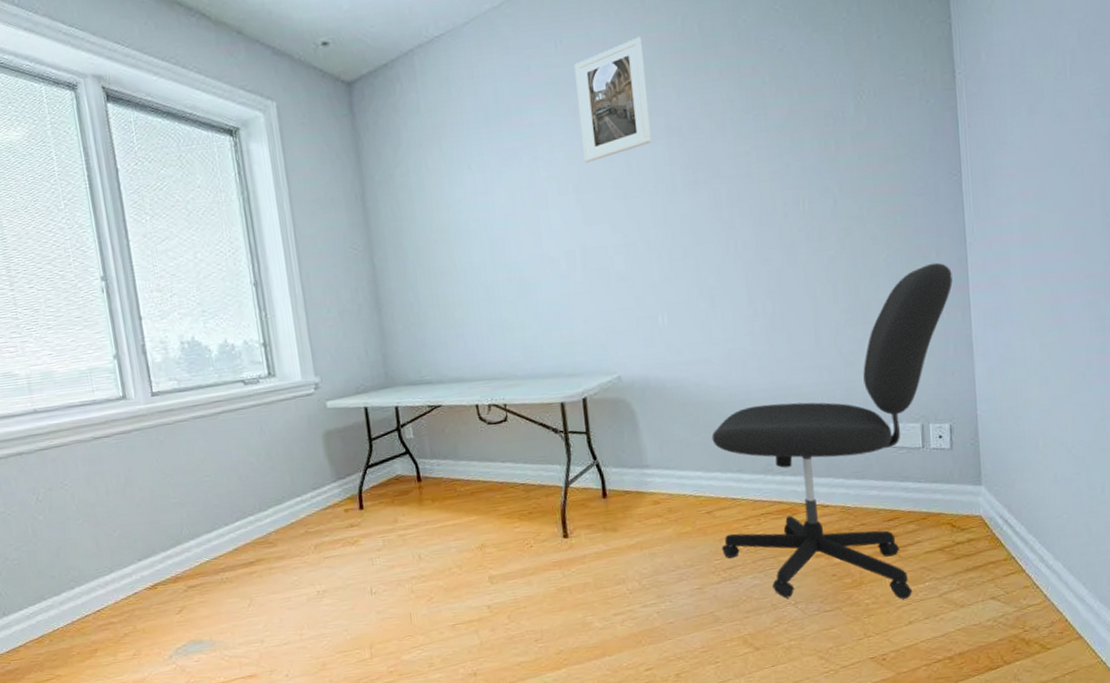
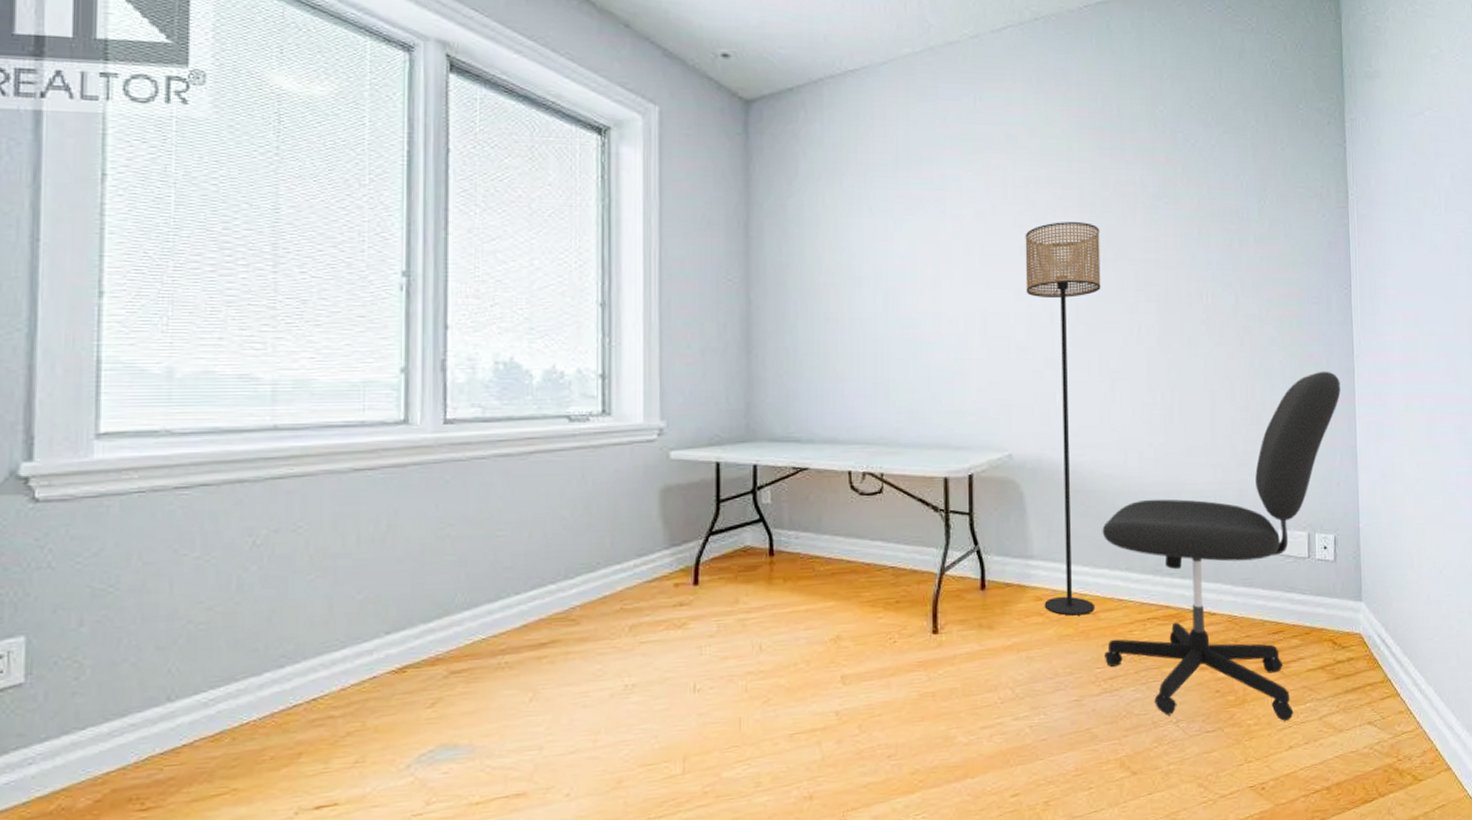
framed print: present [574,36,652,163] -> none [992,108,1064,224]
floor lamp: none [615,147,710,516] -> present [1025,222,1101,616]

